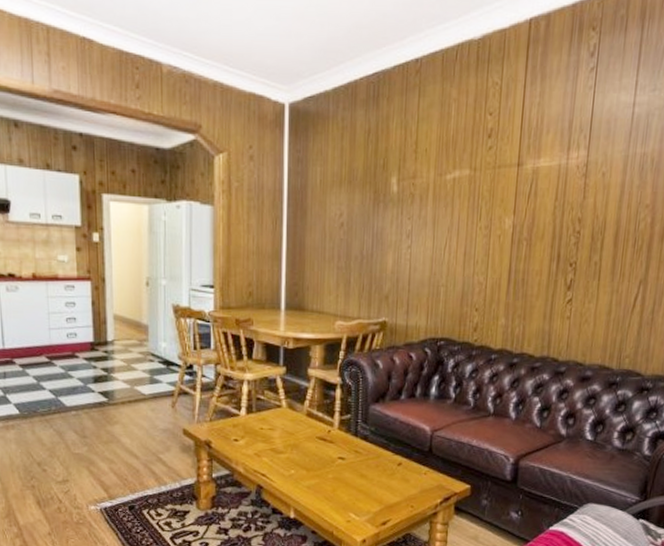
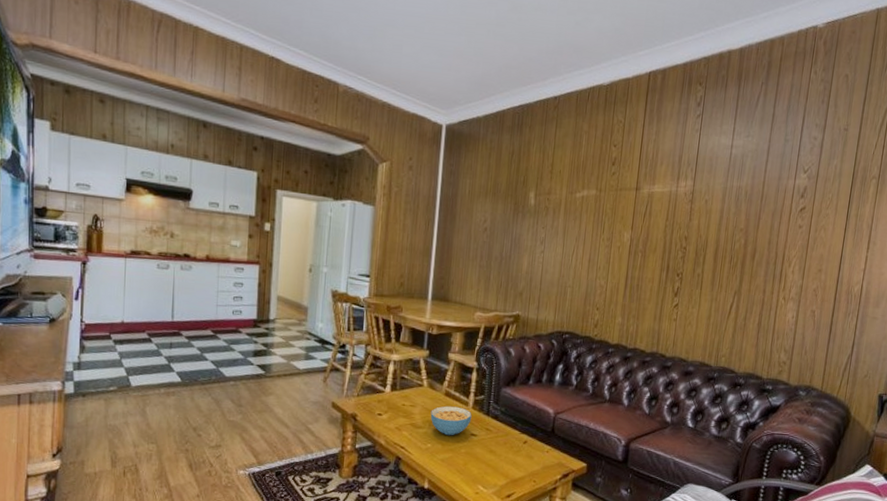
cereal bowl: none [292,427,338,461] -> present [430,406,472,436]

